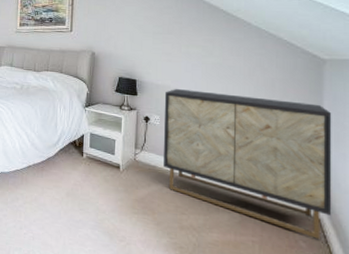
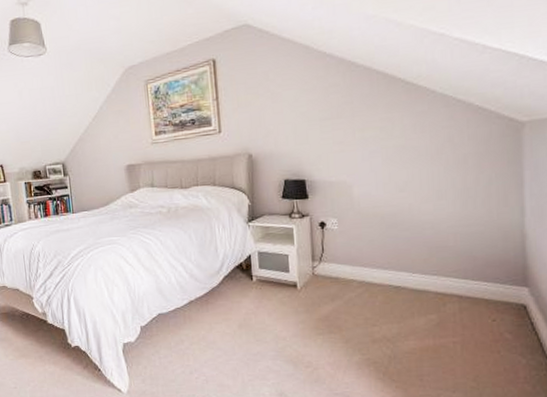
cabinet: present [164,88,332,240] -> none [340,176,539,329]

